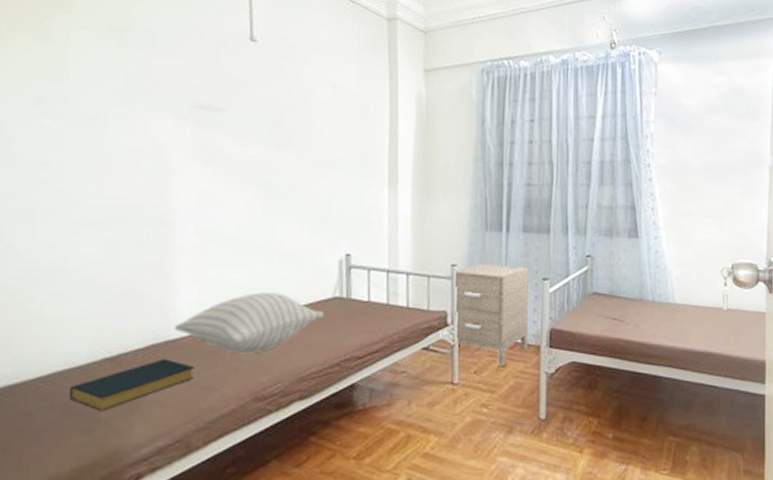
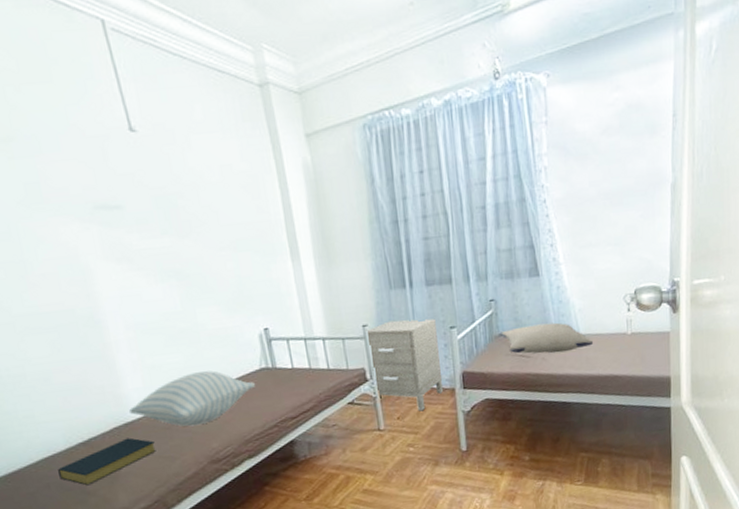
pillow: none [594,287,689,321] -> present [501,322,594,354]

